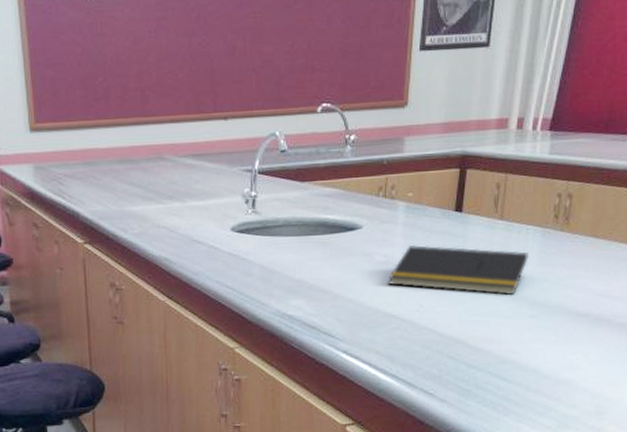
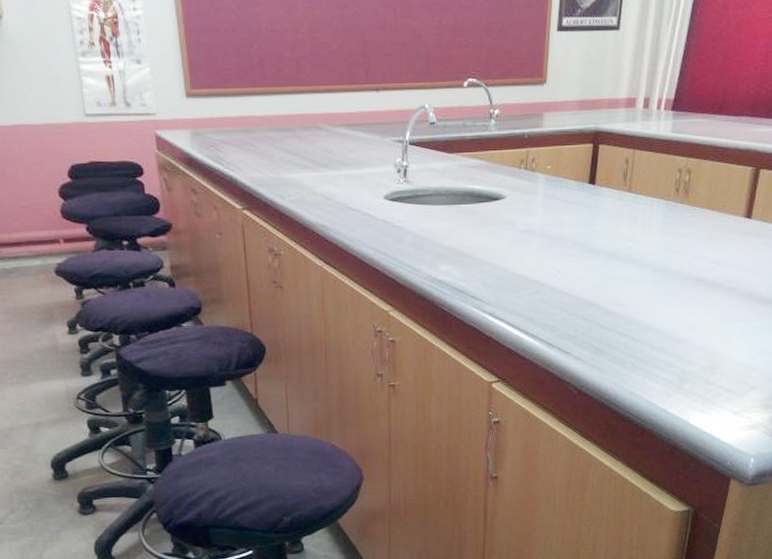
notepad: present [388,244,529,296] -> none [529,214,653,262]

